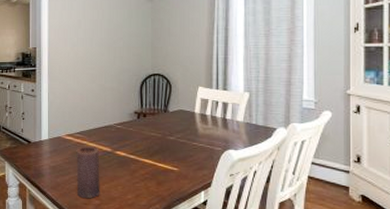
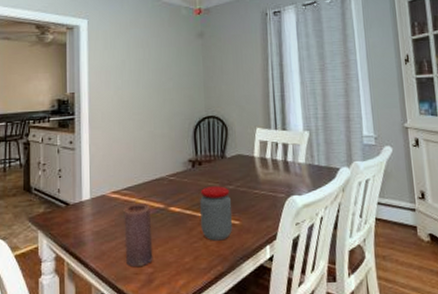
jar: none [143,136,172,183] -> present [200,186,233,241]

